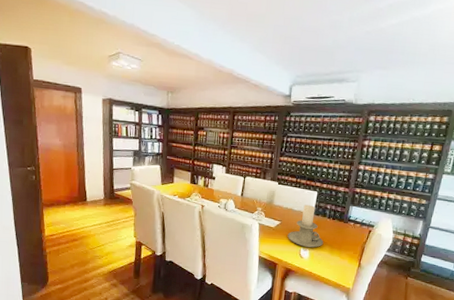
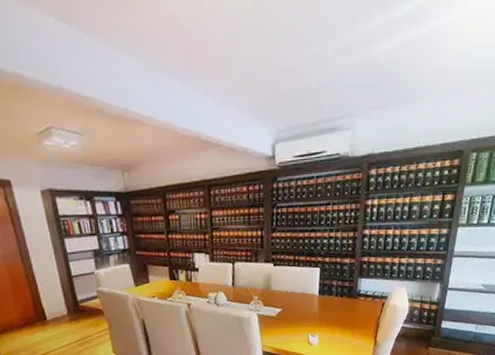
candle holder: present [287,205,324,248] -> none [292,284,334,333]

